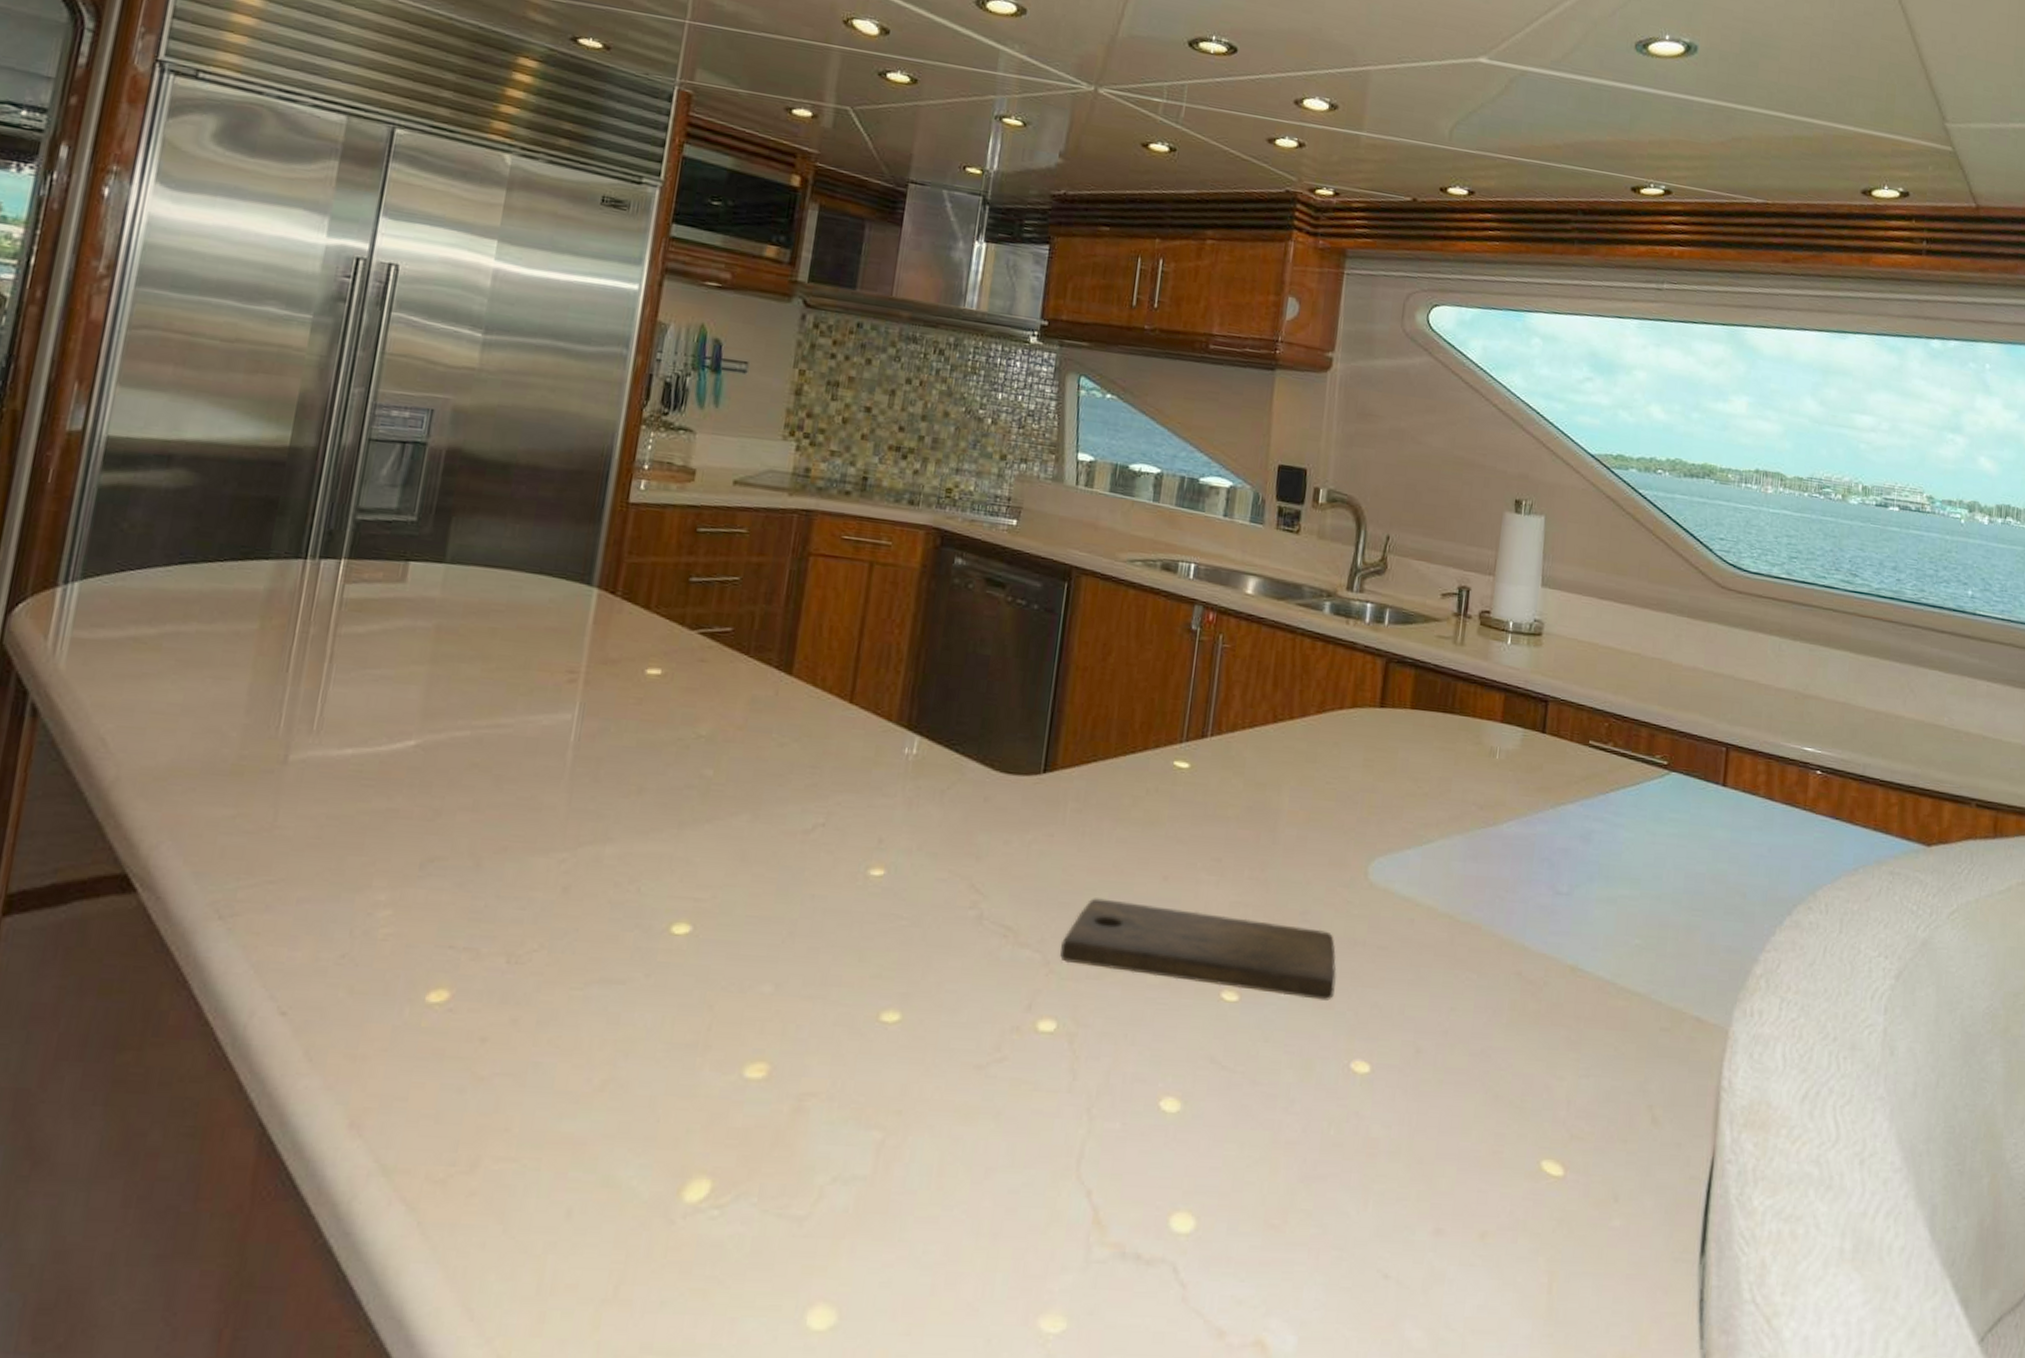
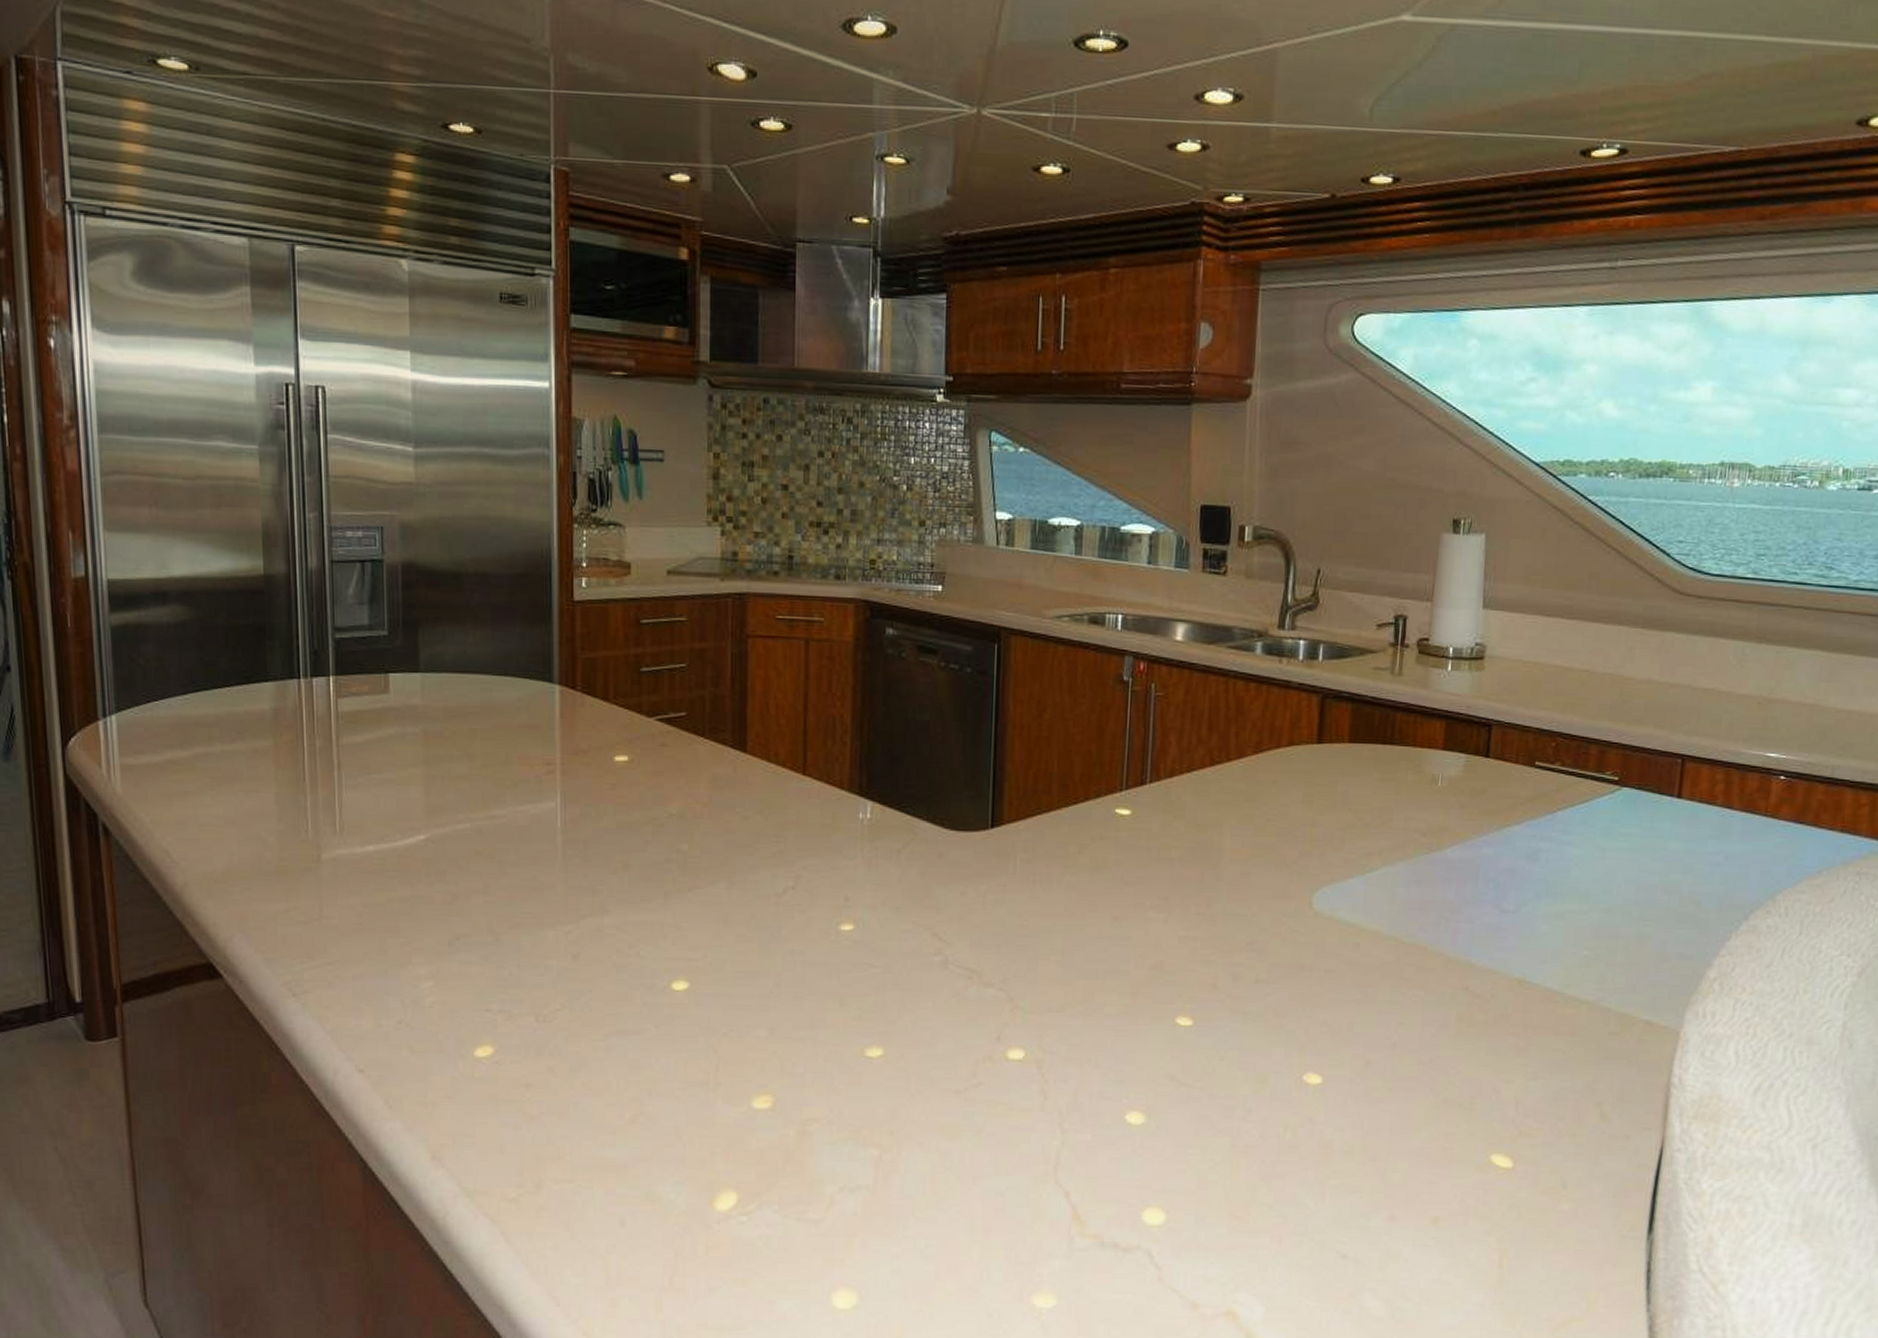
cutting board: present [1060,898,1337,1001] -> none [1023,939,1286,1021]

